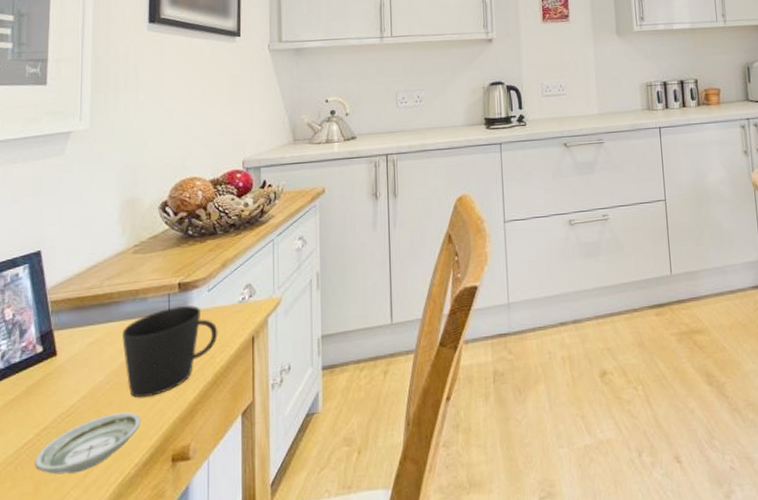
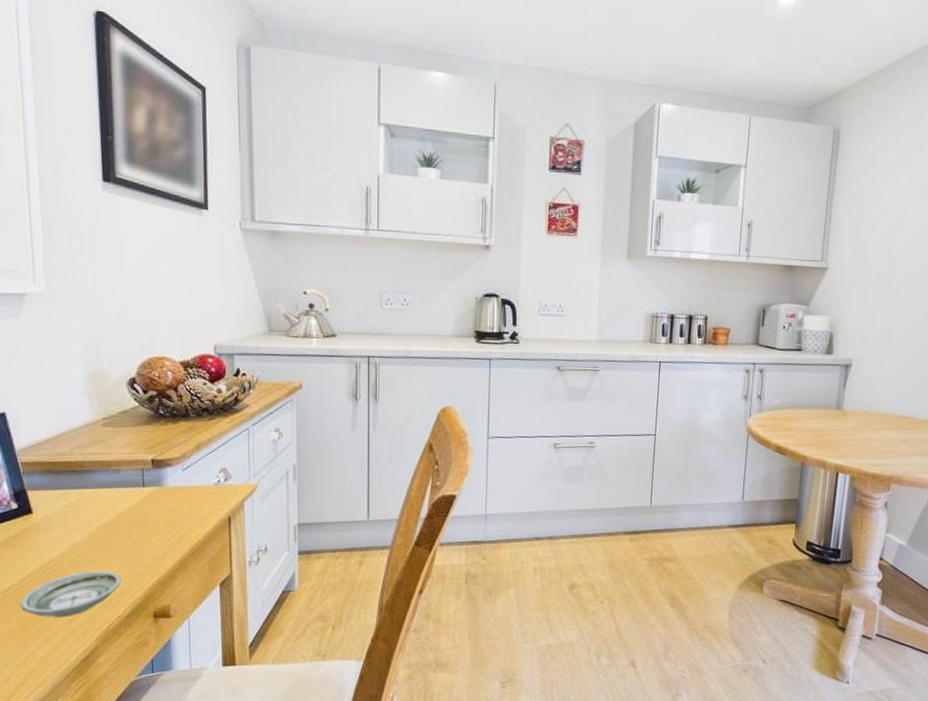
cup: present [122,305,218,398] -> none [97,481,194,560]

